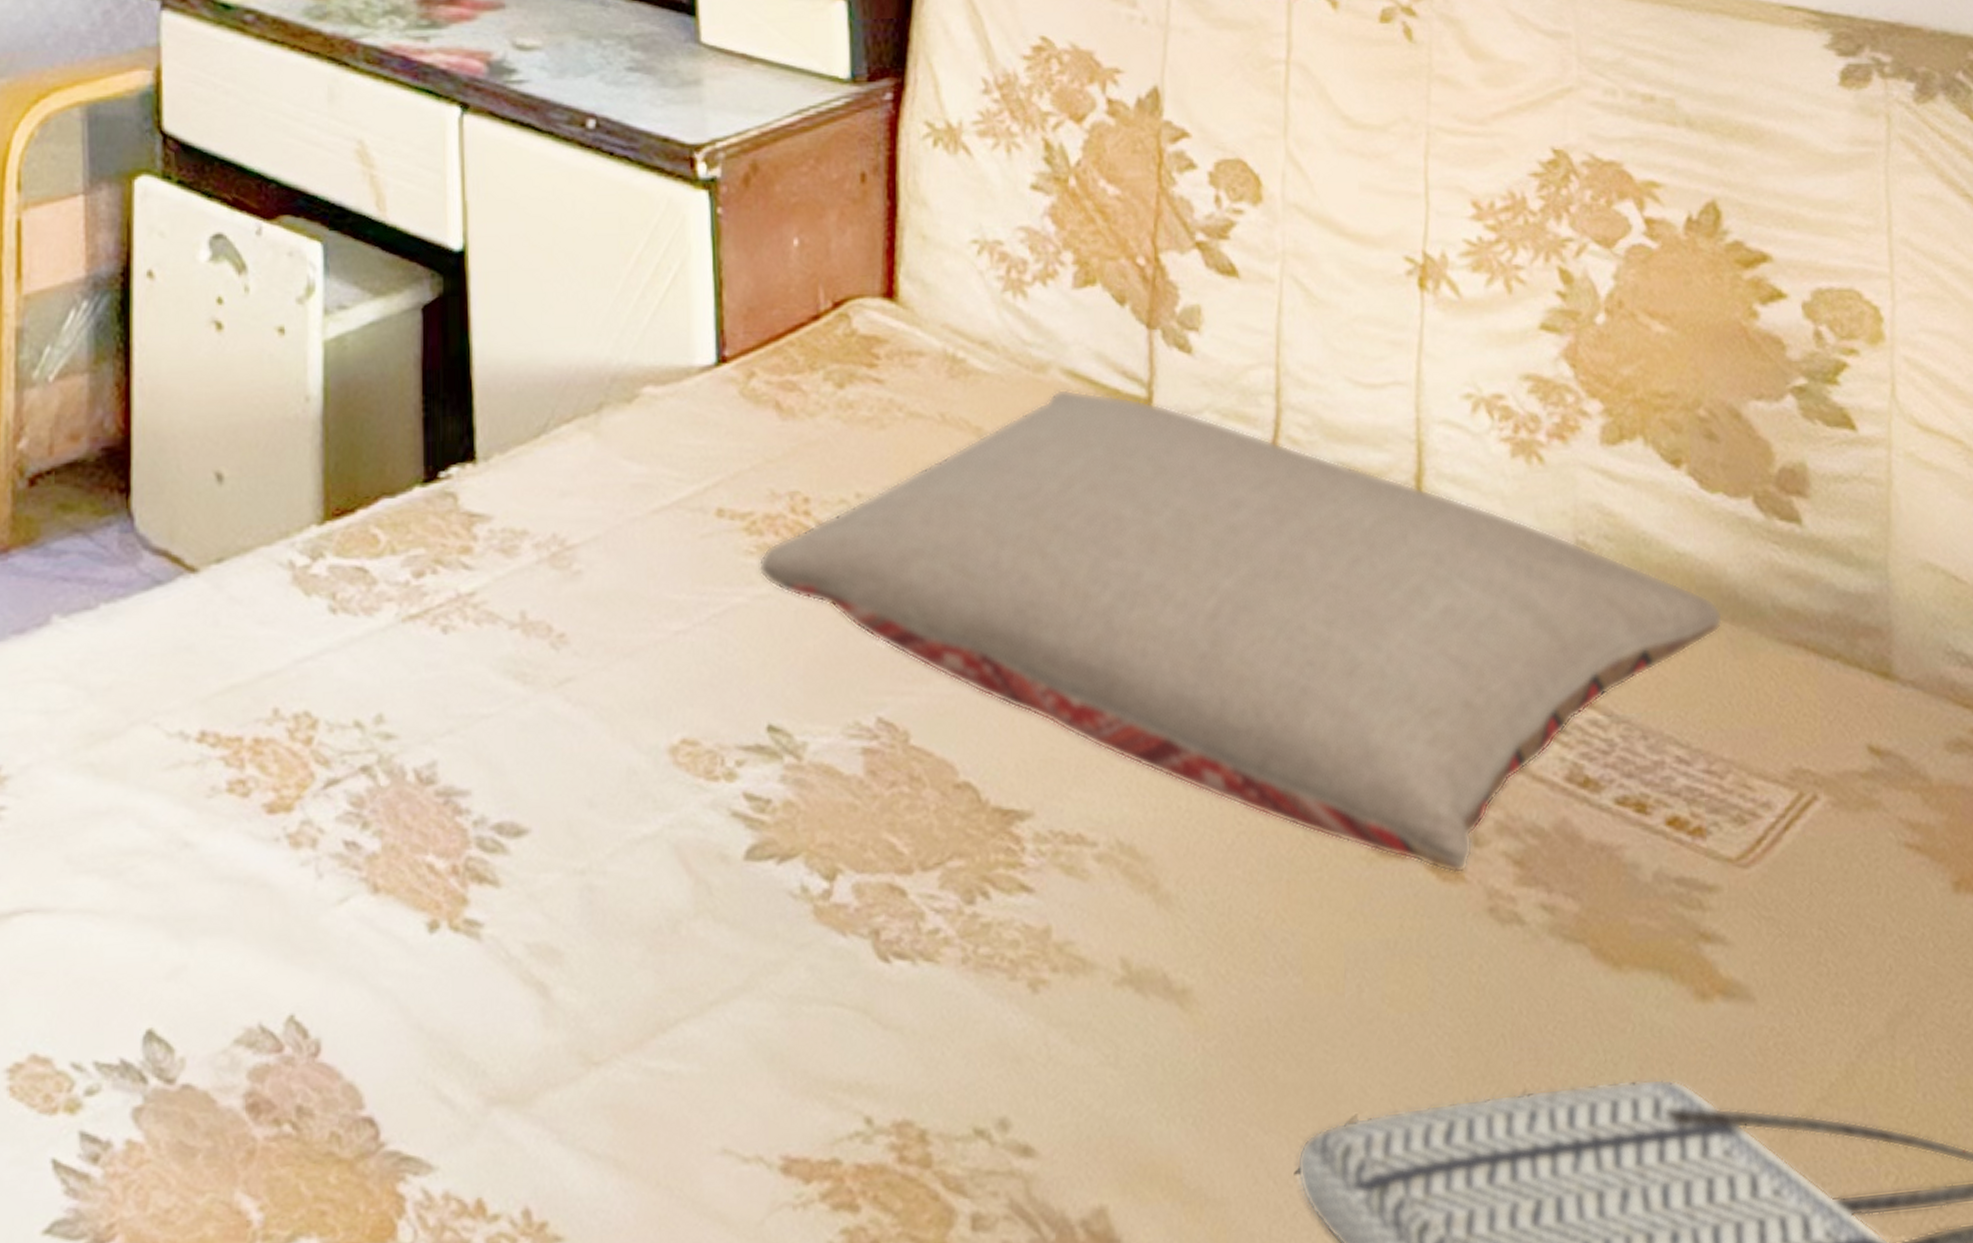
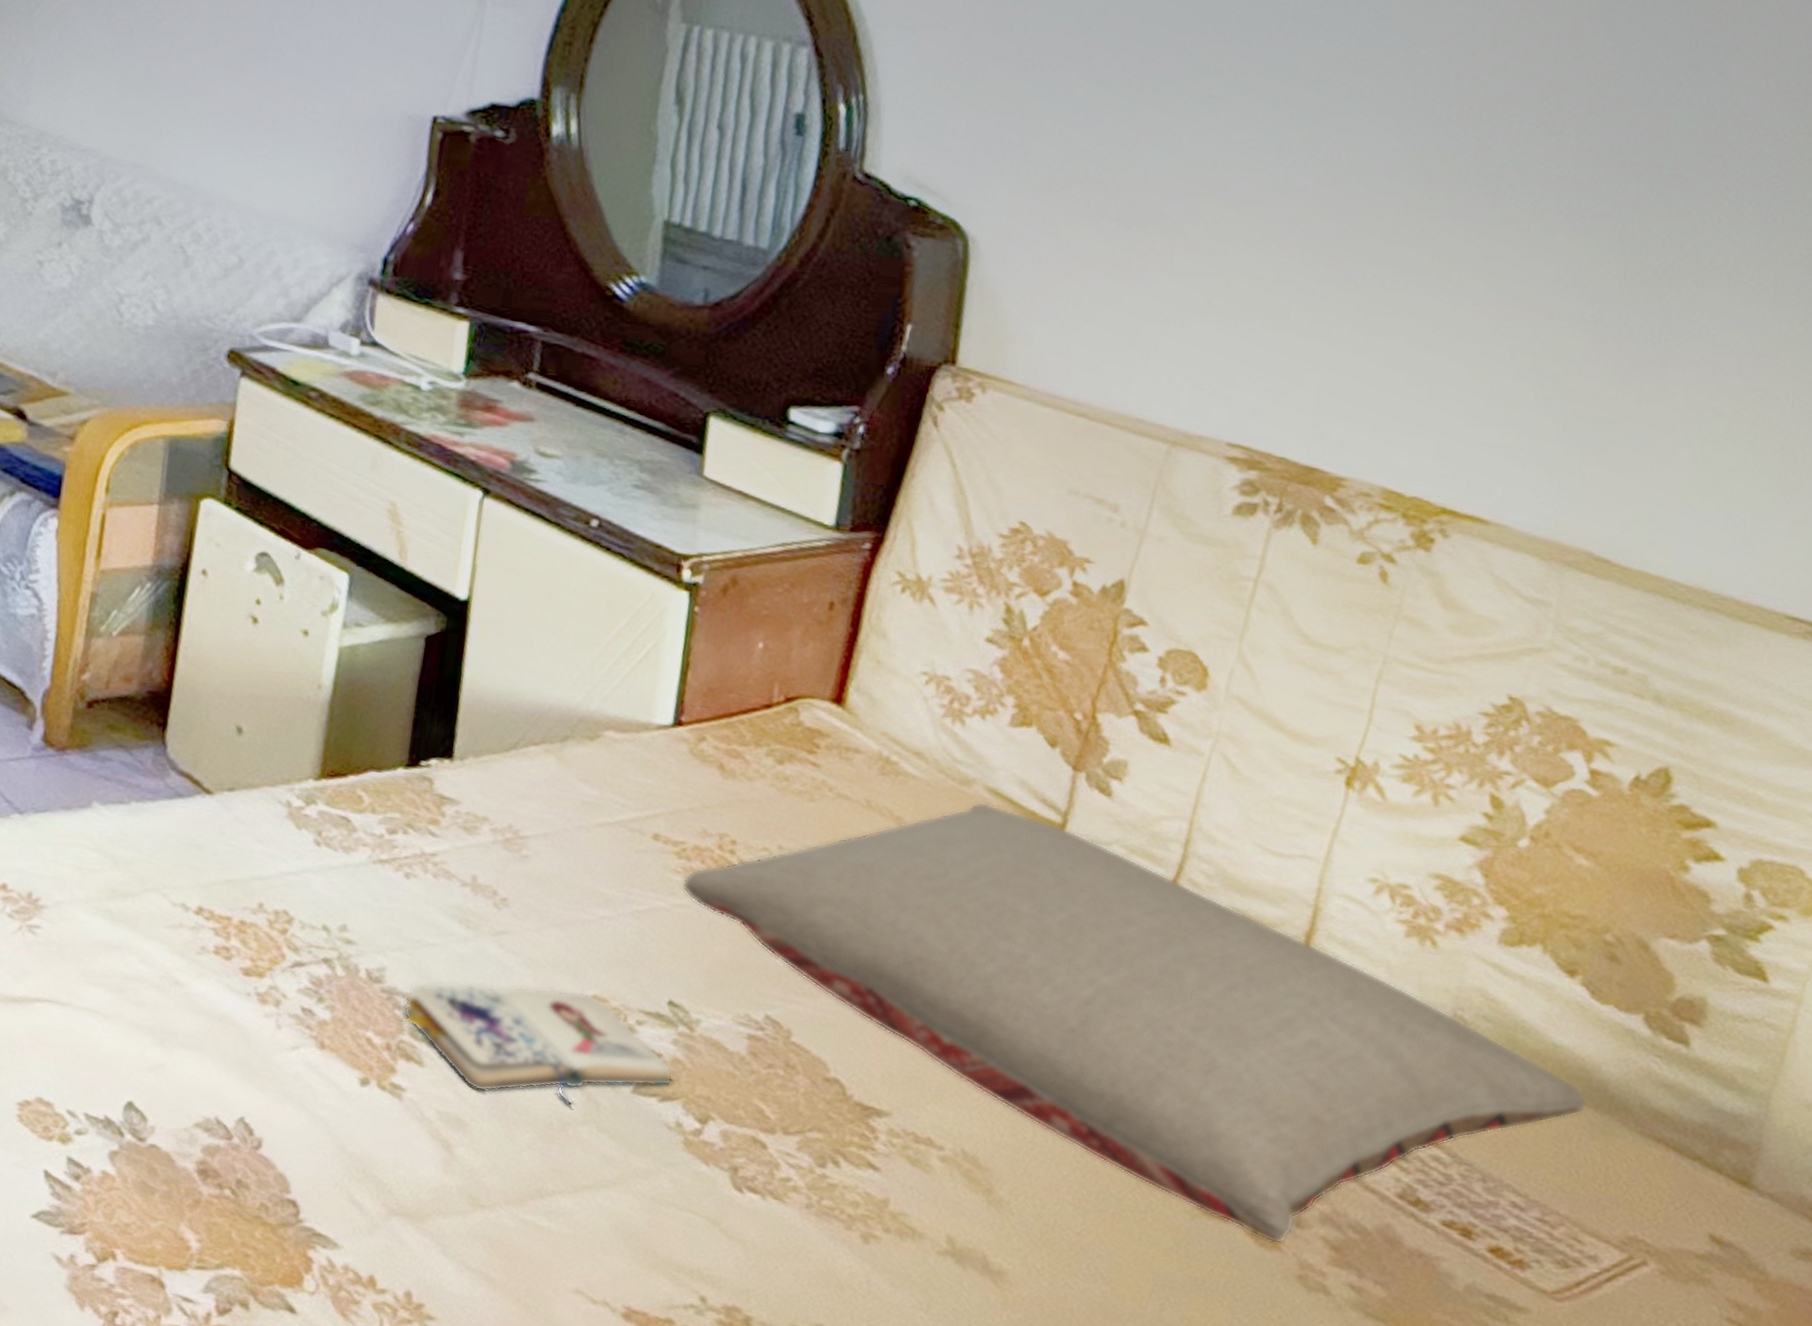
paperback book: none [463,738,789,904] -> present [400,983,673,1106]

